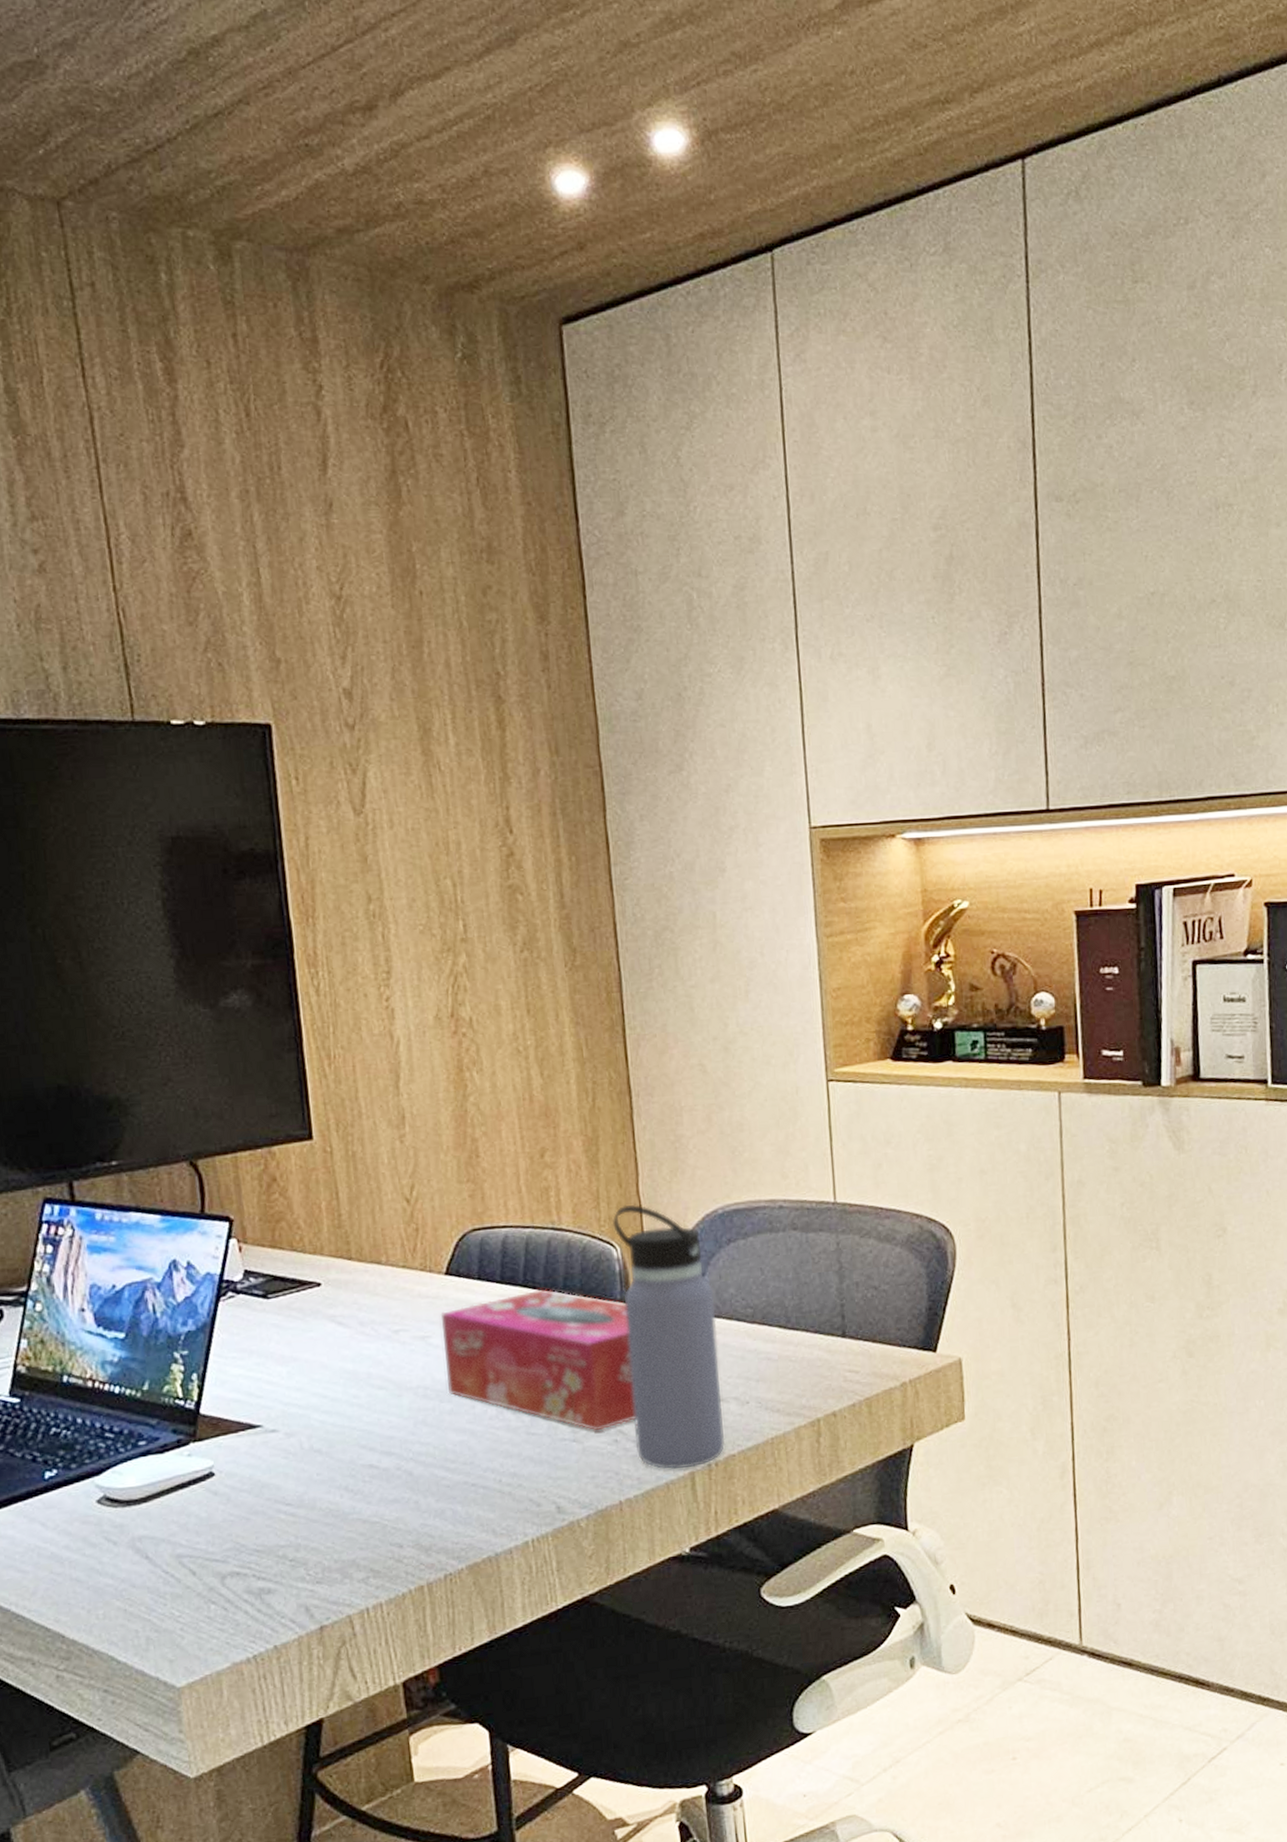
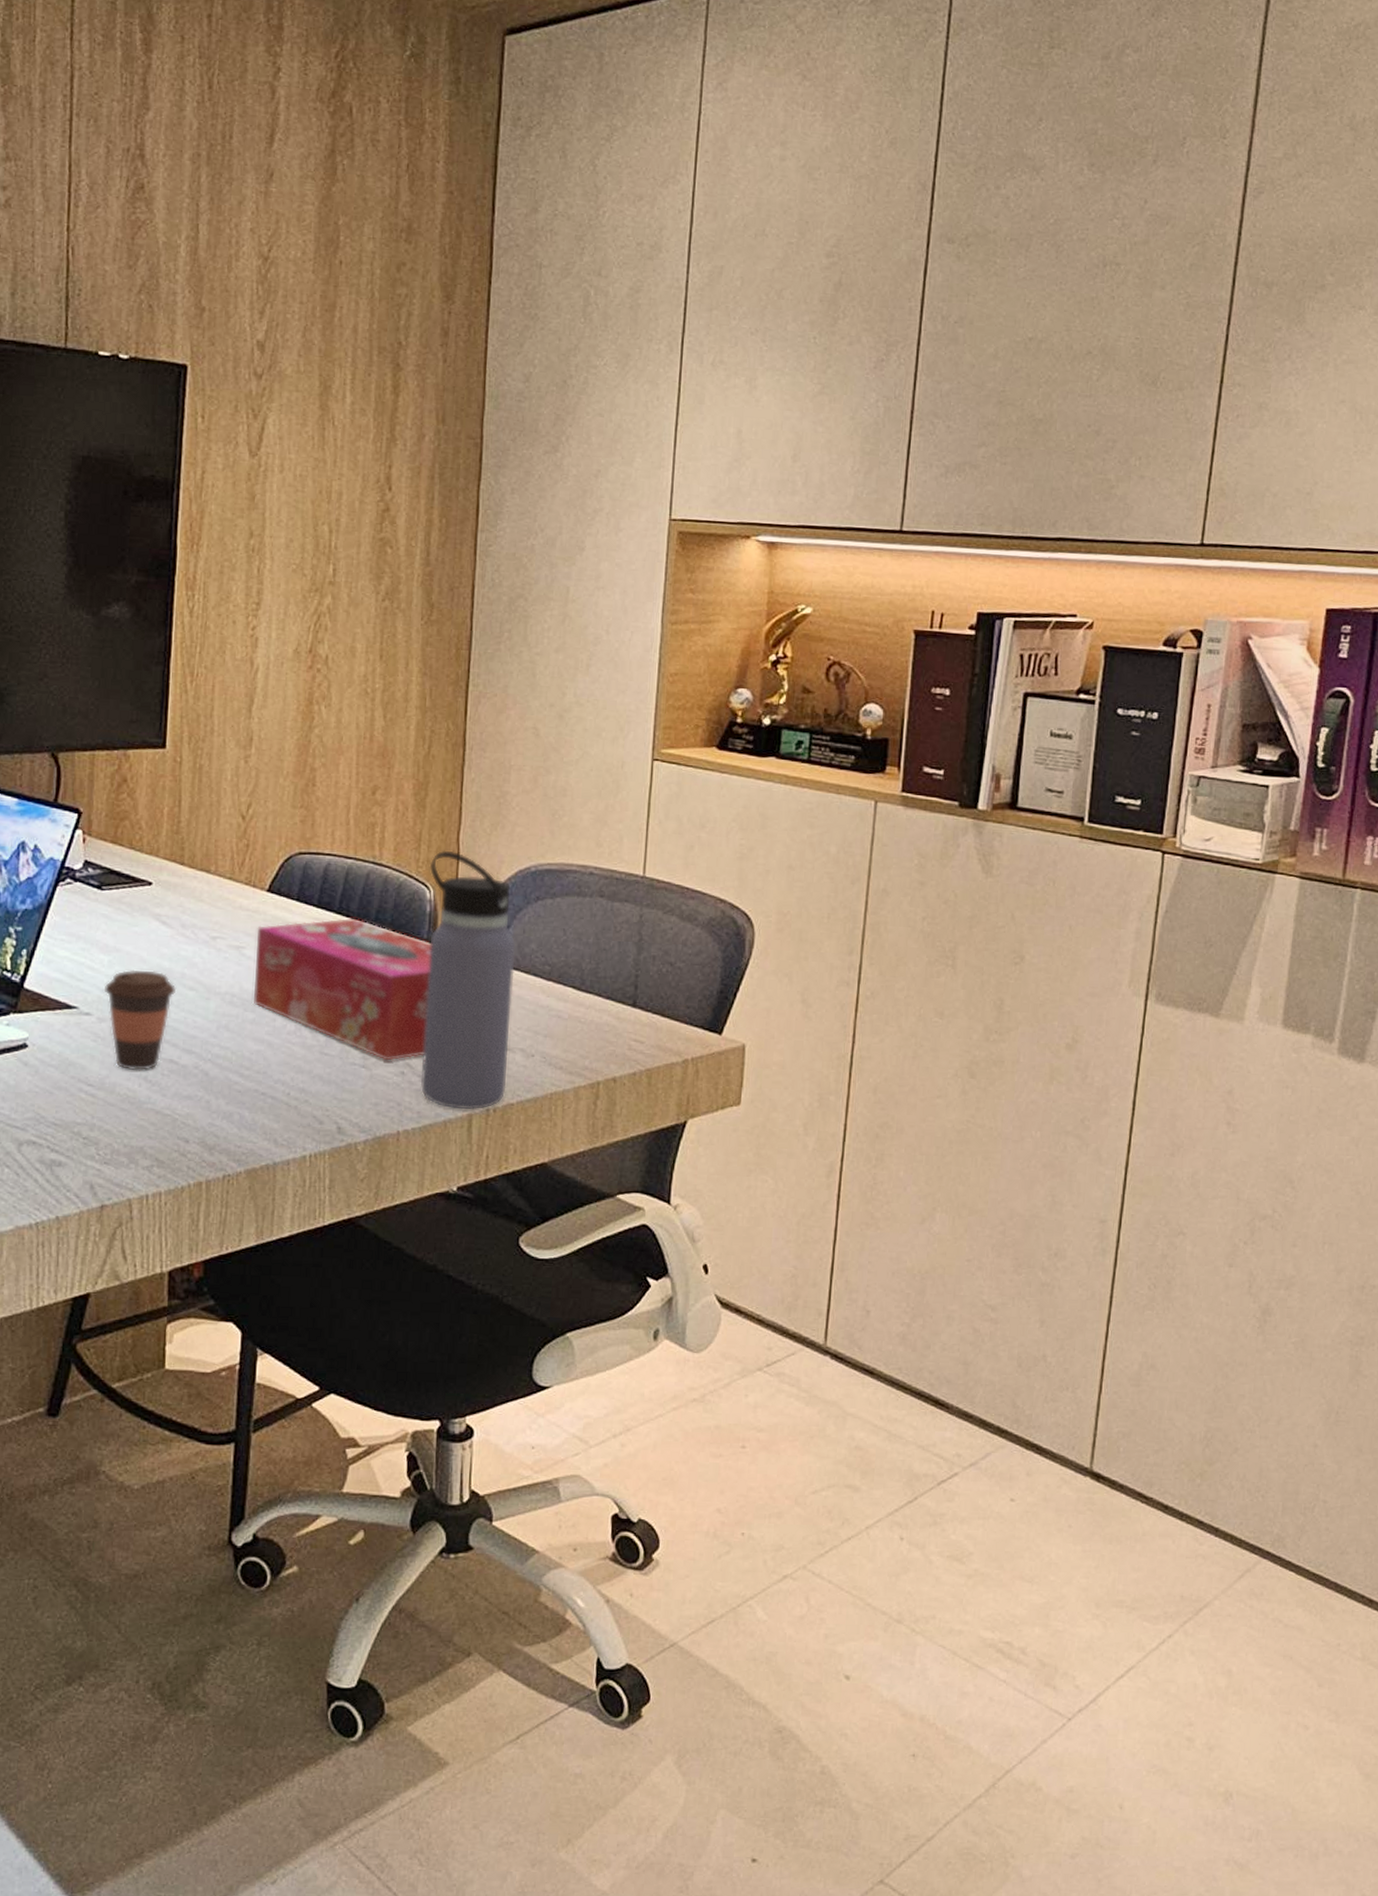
coffee cup: none [287,1375,365,1483] -> present [105,969,177,1070]

